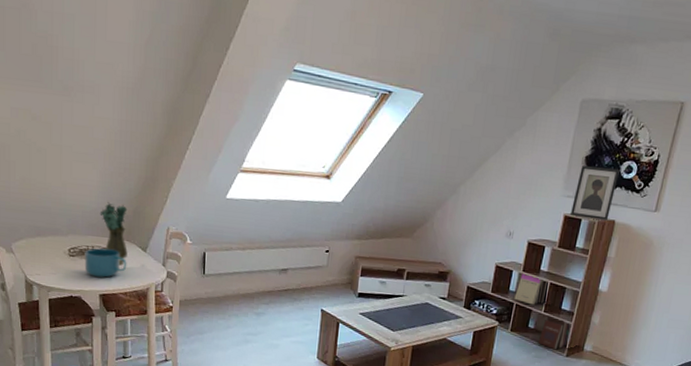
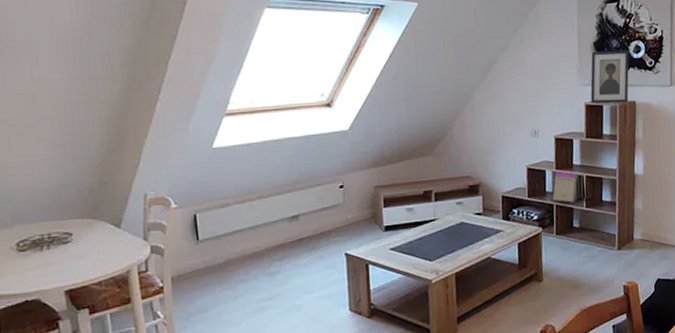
cup: present [84,248,127,278] -> none [39,233,98,271]
vase: present [99,202,128,266] -> none [54,177,97,251]
books: present [539,314,571,350] -> none [587,208,619,246]

